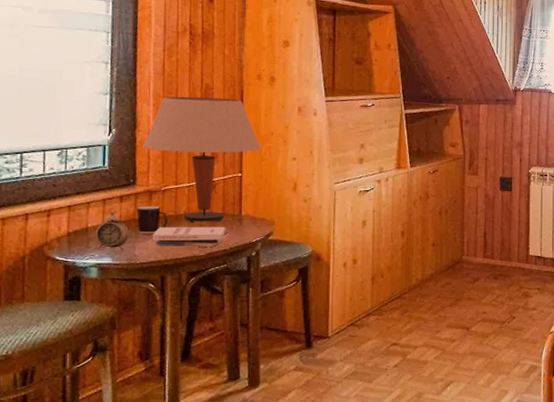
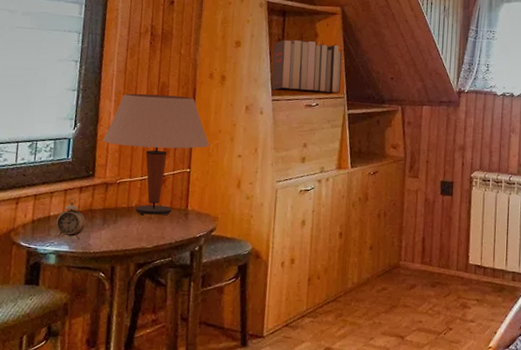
mug: present [136,205,167,234] -> none [93,196,121,225]
books: present [152,226,230,247] -> none [105,218,176,240]
books: none [324,39,397,95] -> present [271,39,342,95]

